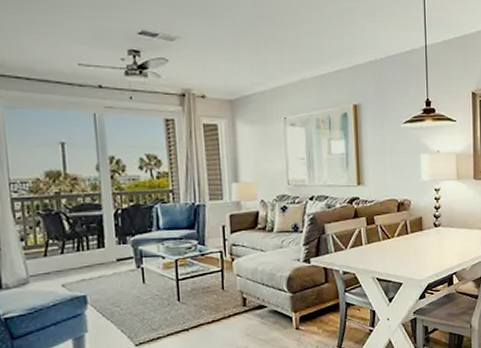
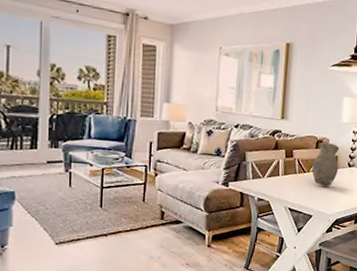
vase: none [396,204,425,251] -> present [312,142,340,186]

